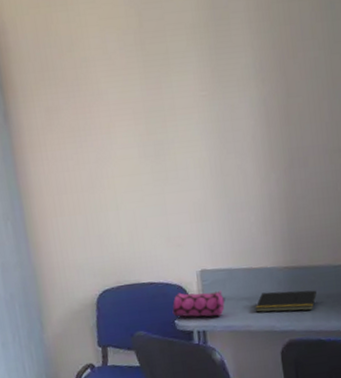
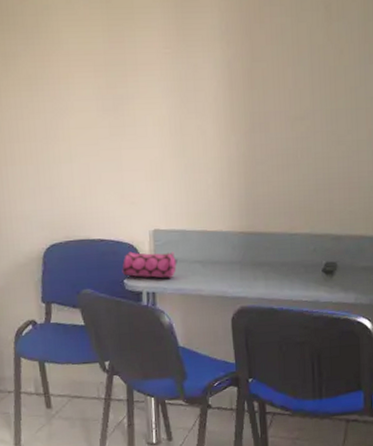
notepad: present [256,290,317,313] -> none [208,256,271,278]

